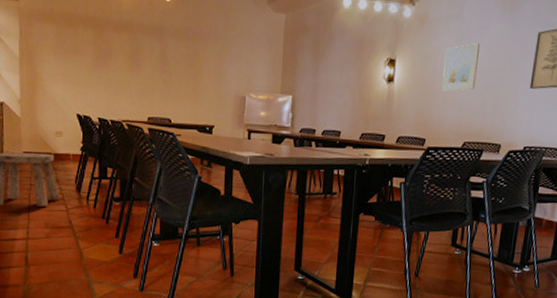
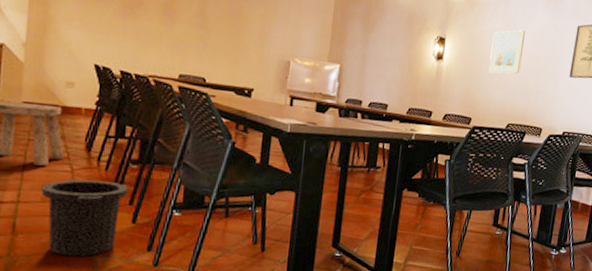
trash can: none [44,217,114,284] -> present [41,179,129,257]

